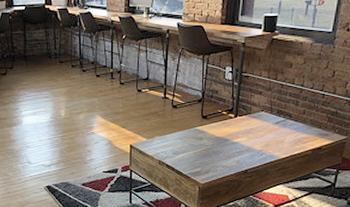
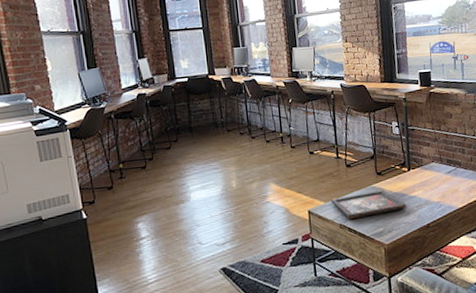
decorative tray: none [153,133,228,156] -> present [330,190,407,219]

